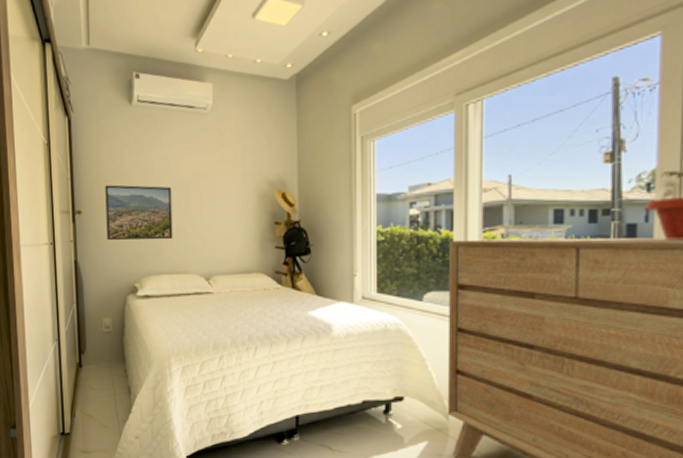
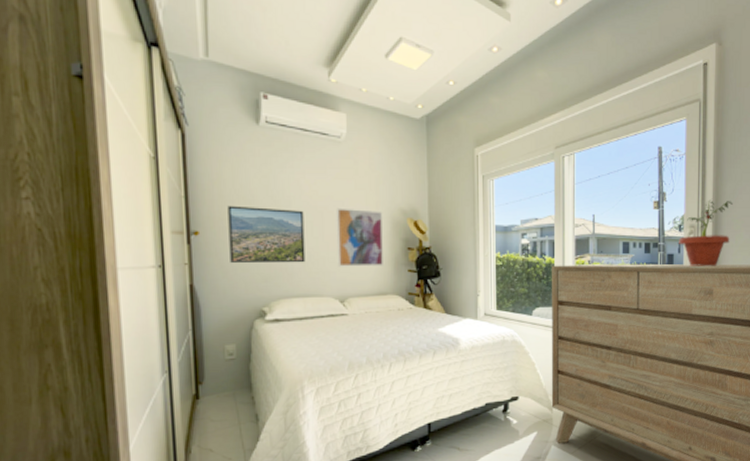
wall art: none [202,182,250,243] -> present [336,208,385,267]

